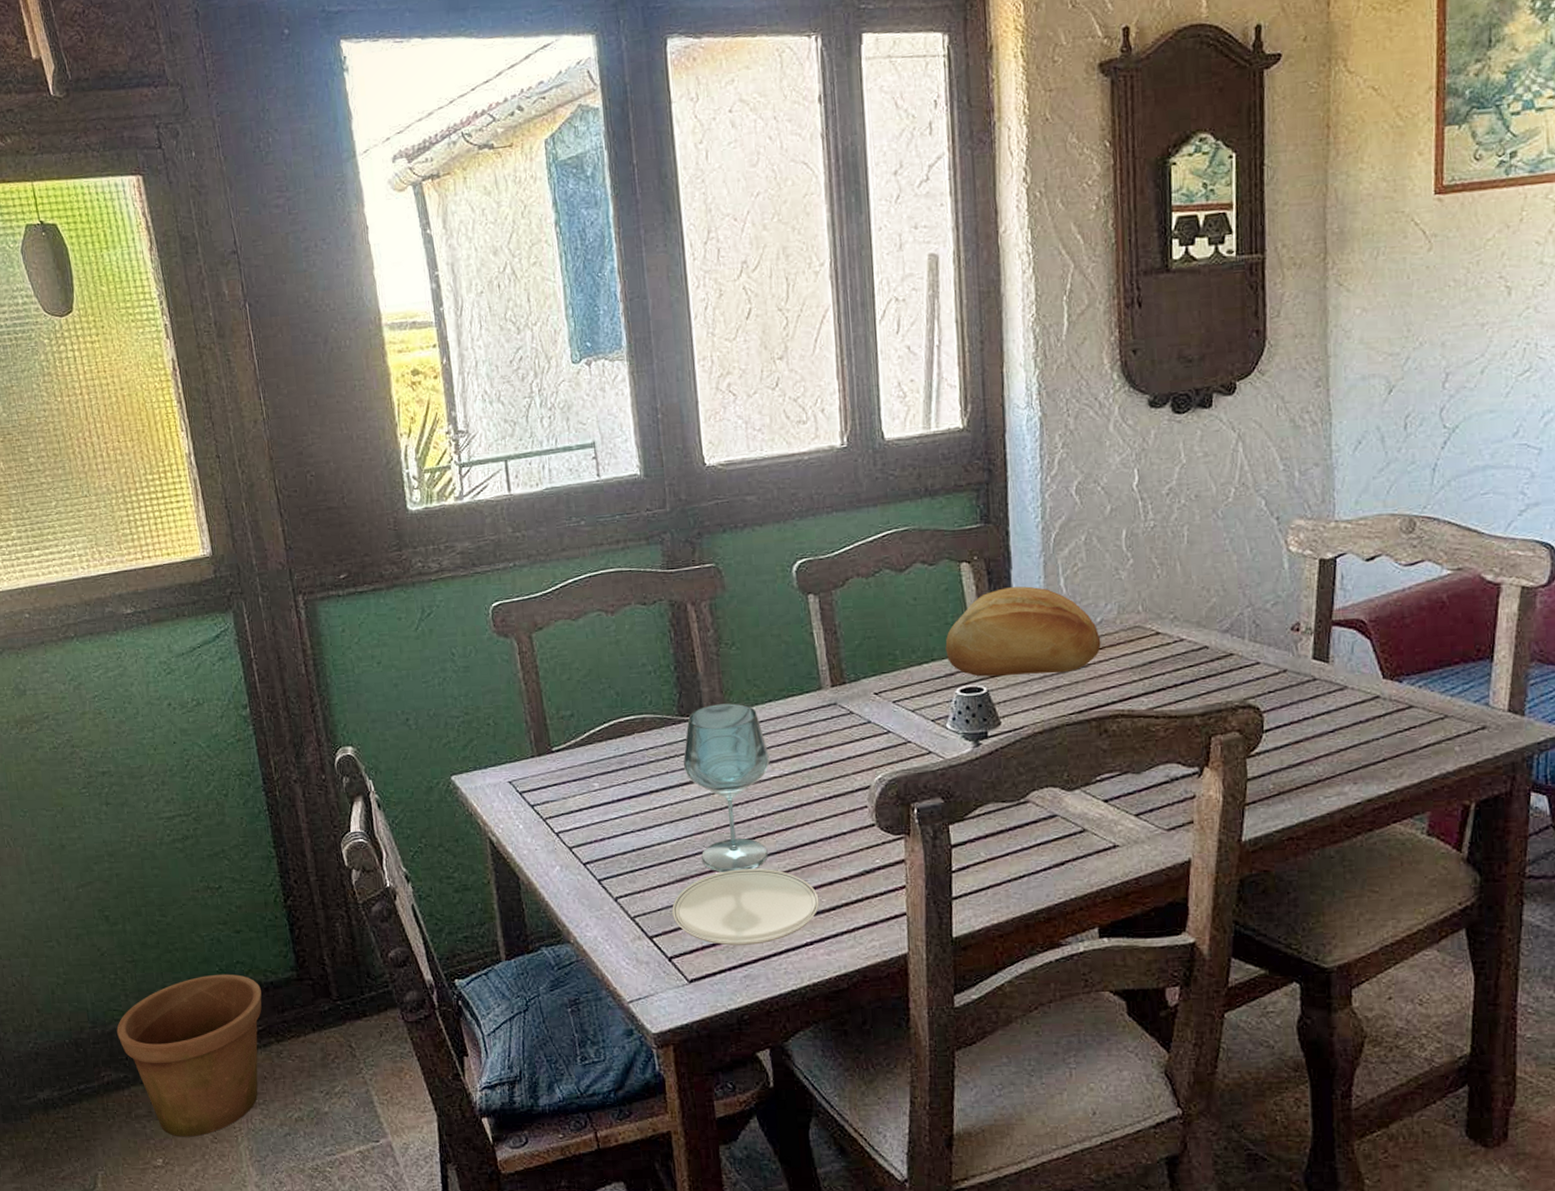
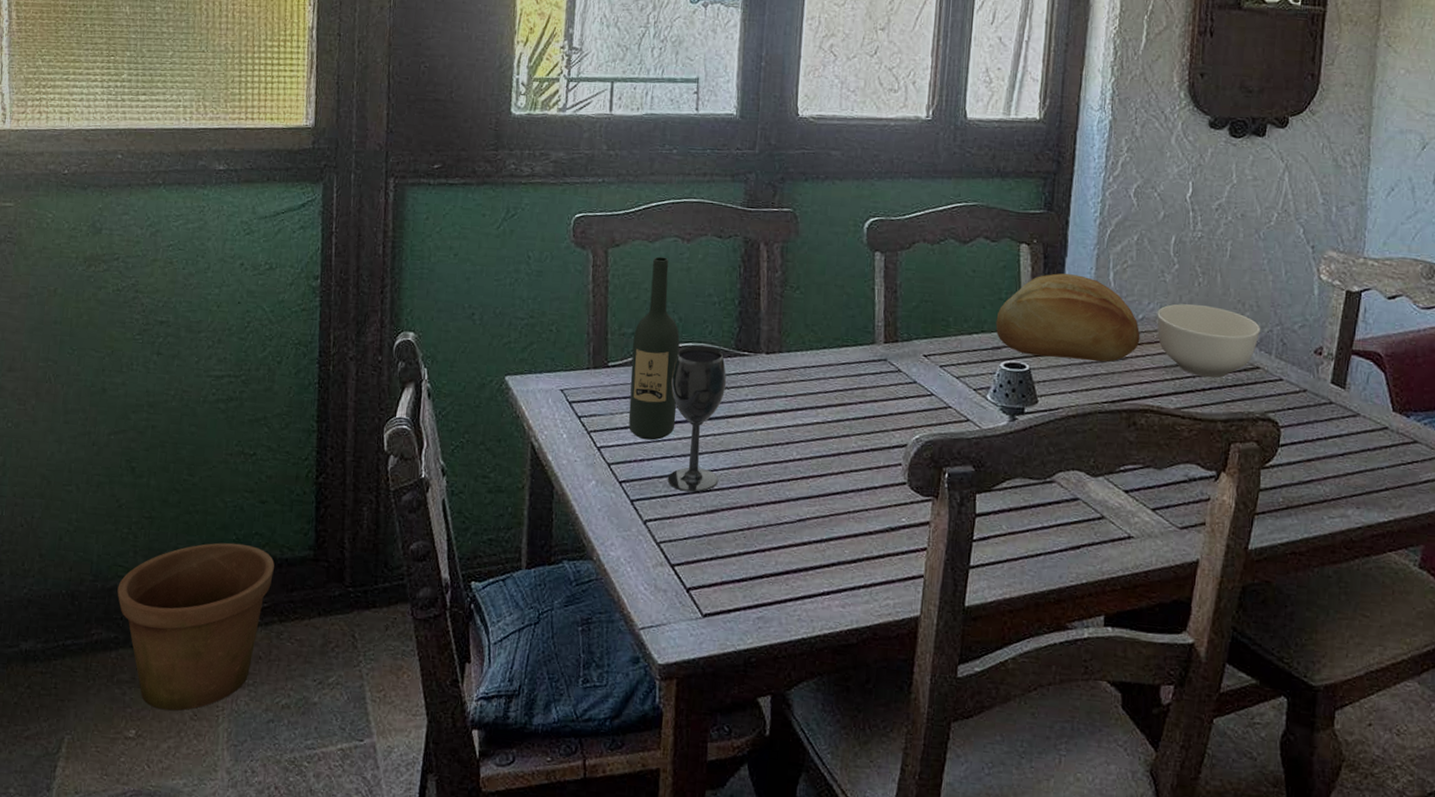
wine bottle: none [573,633,631,819] -> present [628,256,680,441]
wine glass: none [618,717,682,864] -> present [667,346,727,493]
plate: present [672,868,820,946] -> none [697,508,842,587]
wine glass: present [683,703,770,872] -> none [731,343,816,511]
bowl: none [1116,597,1231,673] -> present [1157,304,1261,378]

